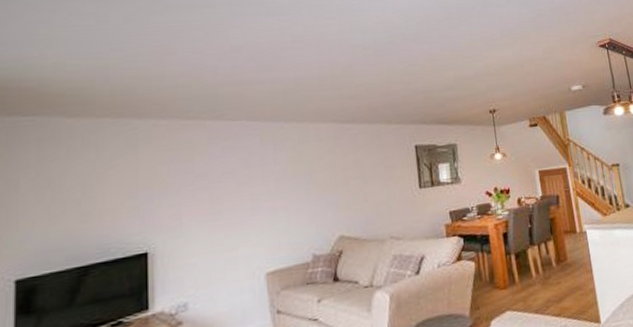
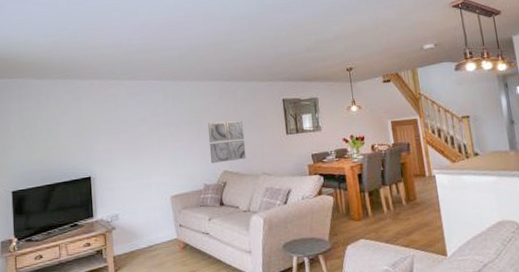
wall art: none [320,172,369,228] -> present [208,120,246,164]

